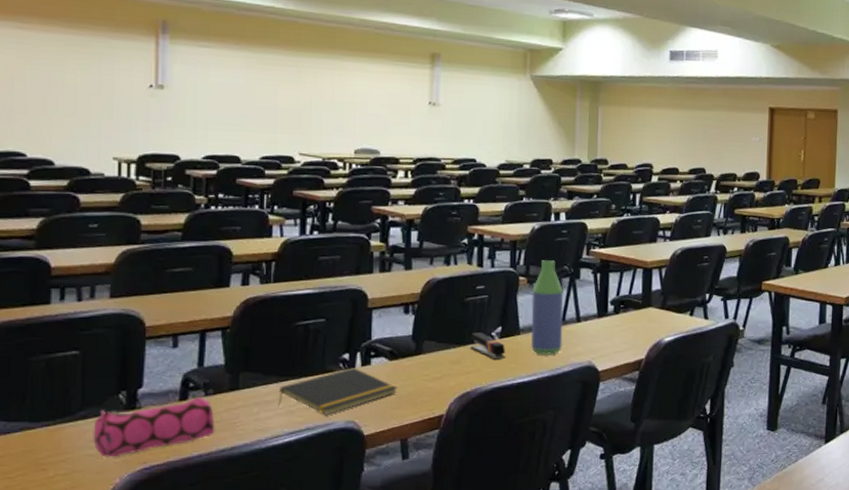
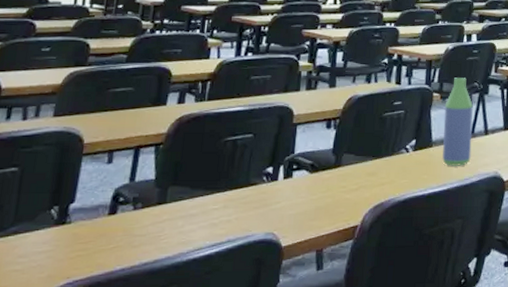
pencil case: present [93,397,215,458] -> none [20,212,141,273]
notepad: present [278,368,398,415] -> none [202,181,317,227]
stapler: present [471,332,506,361] -> none [386,145,419,172]

